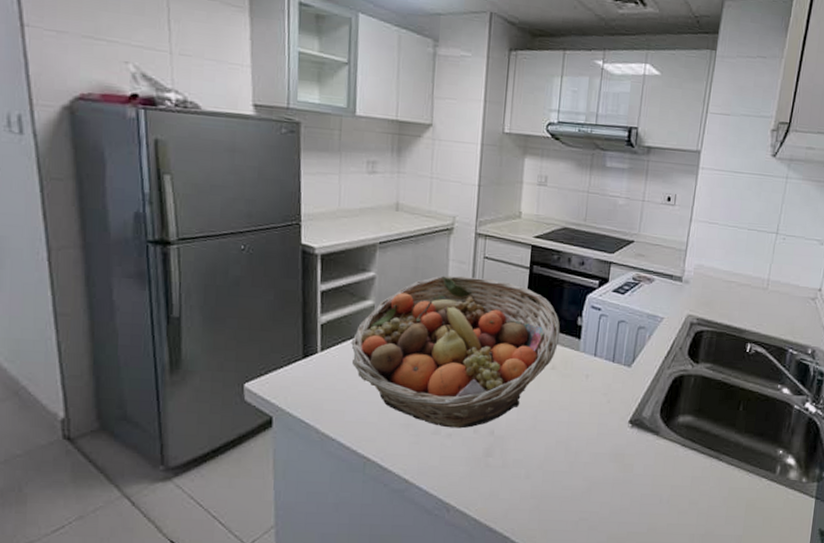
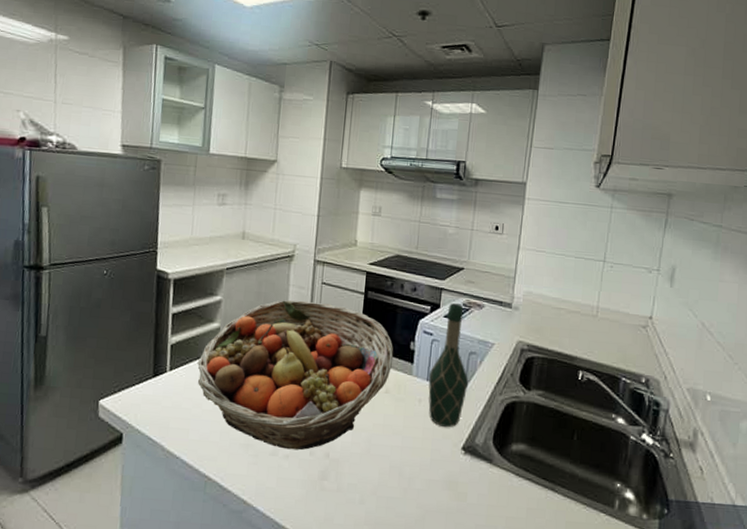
wine bottle: none [596,277,637,402] -> present [428,303,469,428]

